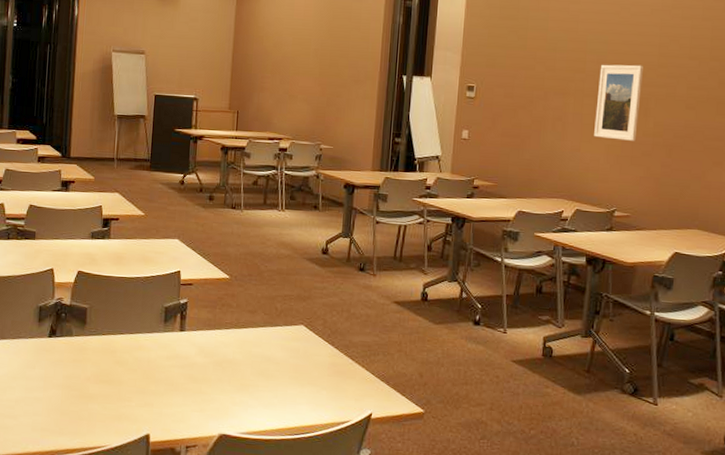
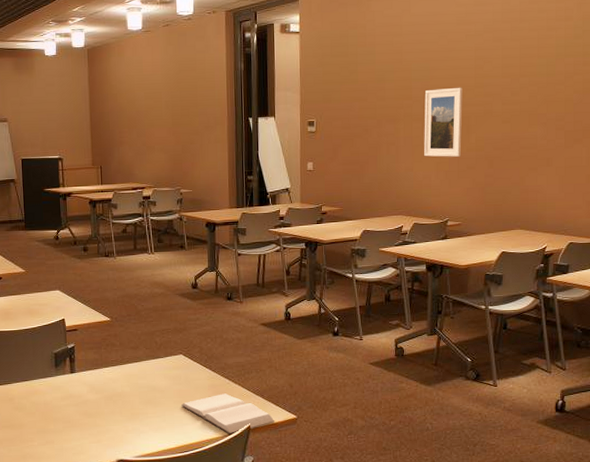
book: none [296,374,399,421] -> present [181,393,275,434]

